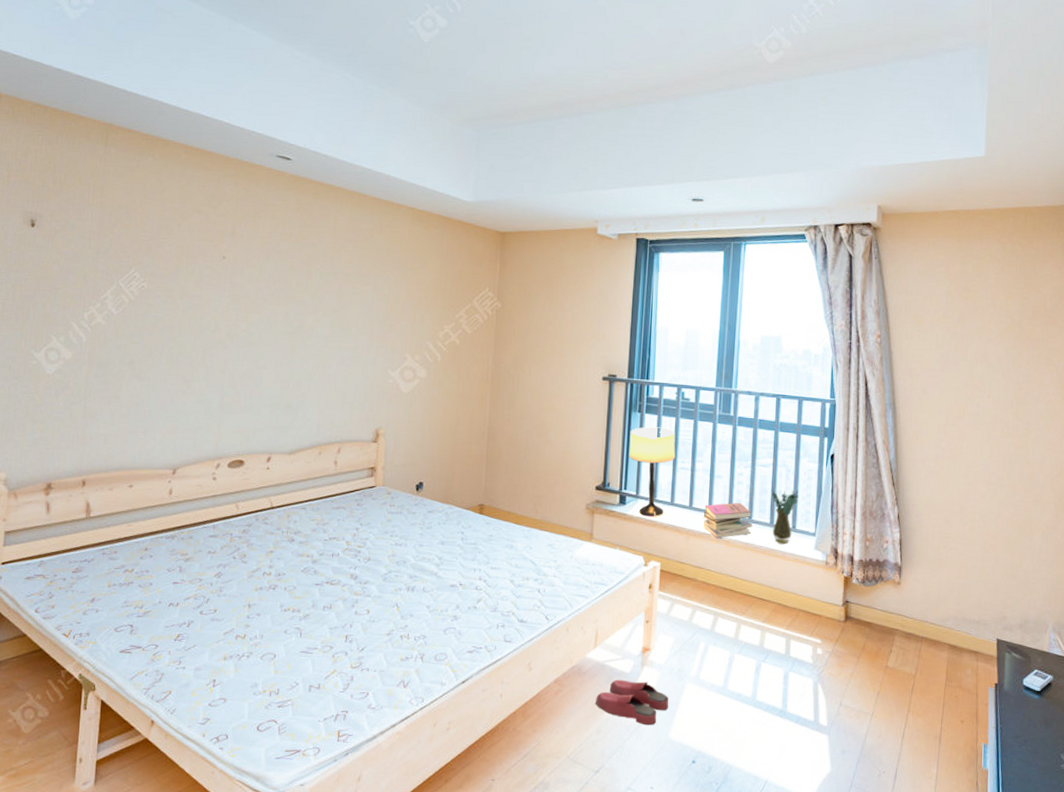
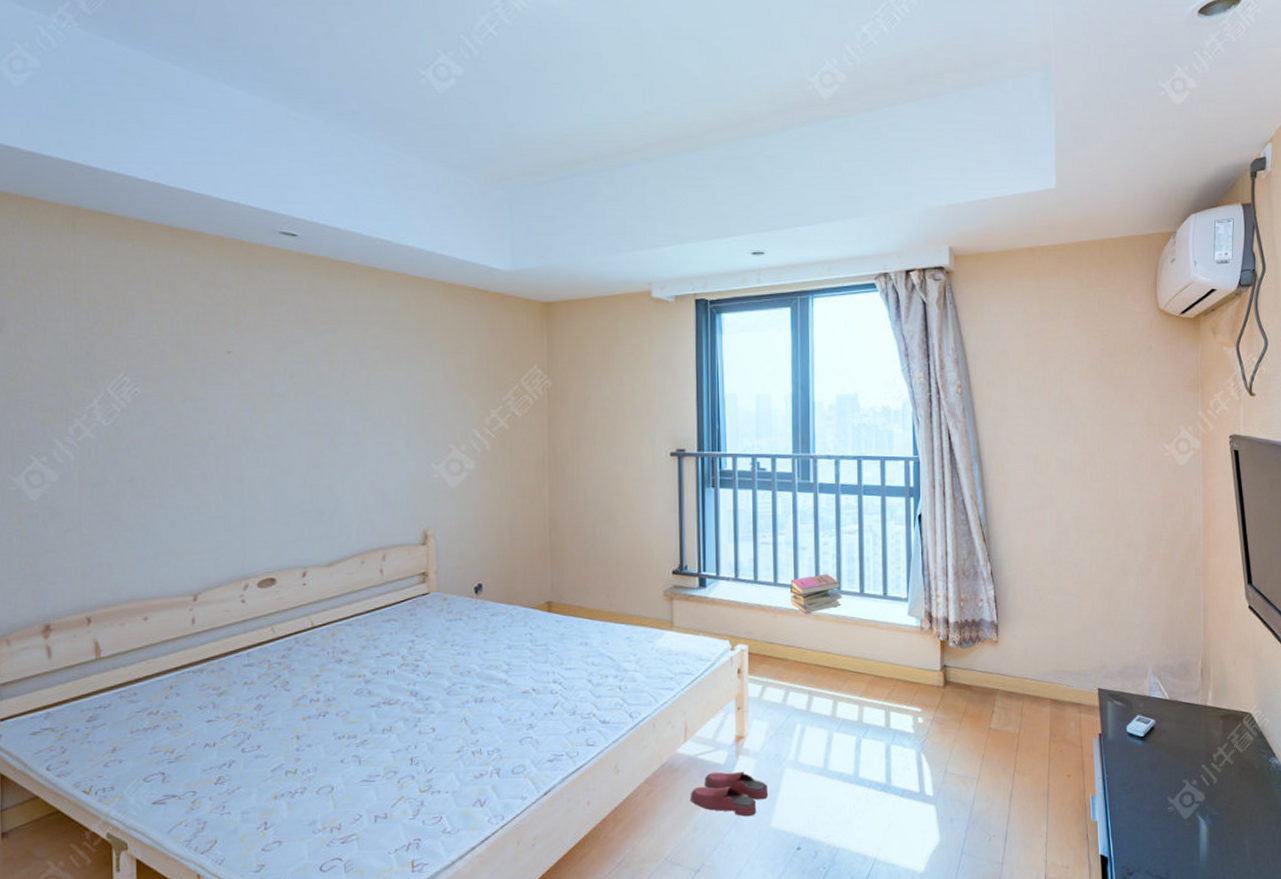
table lamp: present [629,426,676,518] -> none [704,501,755,598]
vase: present [771,490,799,545] -> none [859,555,888,614]

